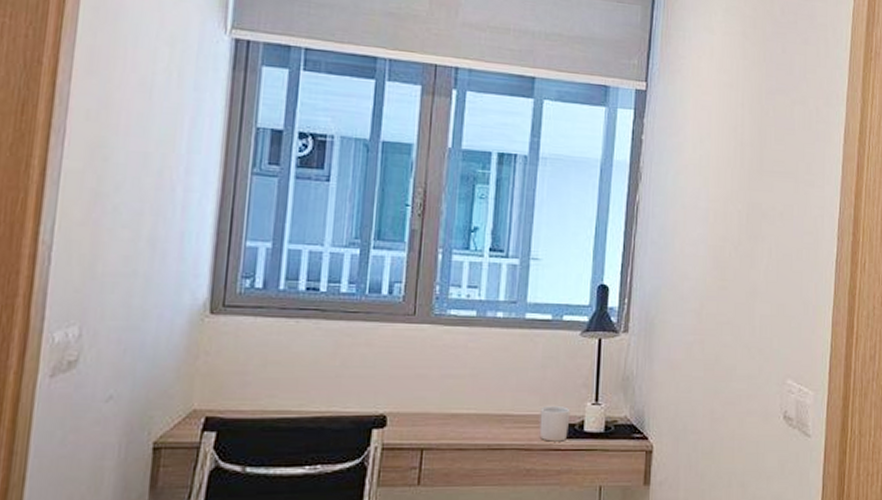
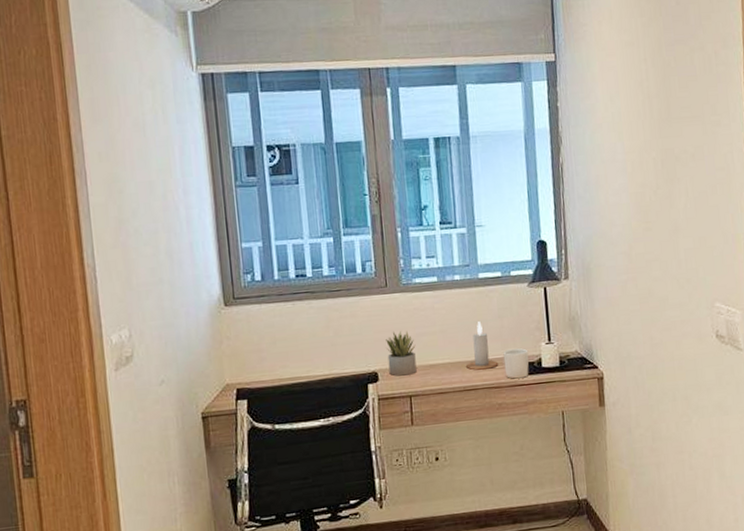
succulent plant: none [400,369,438,423] -> present [386,330,417,377]
candle: none [495,369,534,426] -> present [466,322,499,370]

